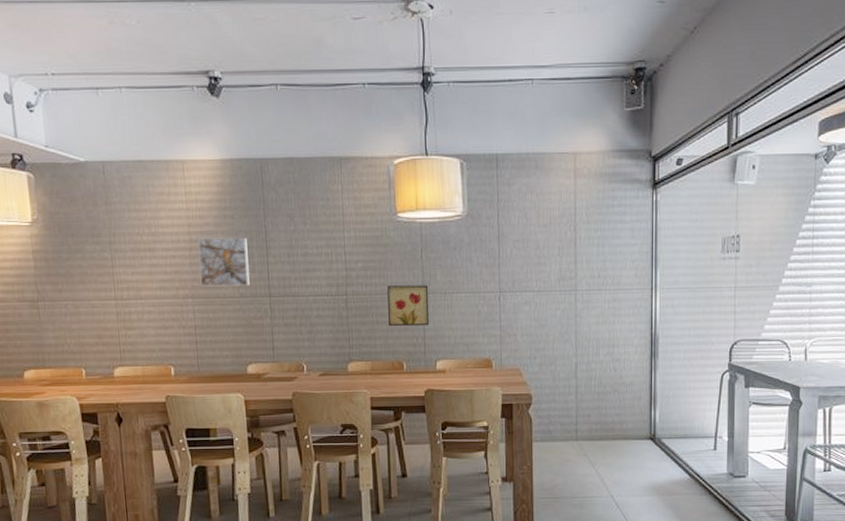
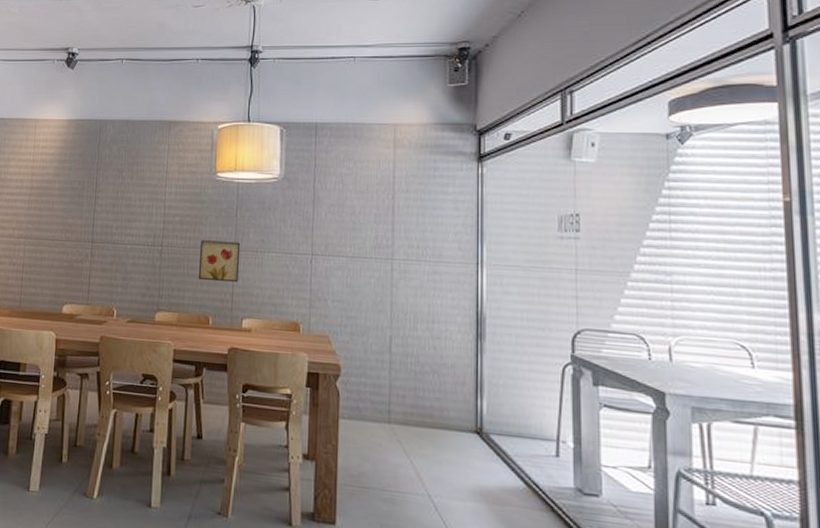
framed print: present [198,237,250,287] -> none [34,185,79,231]

